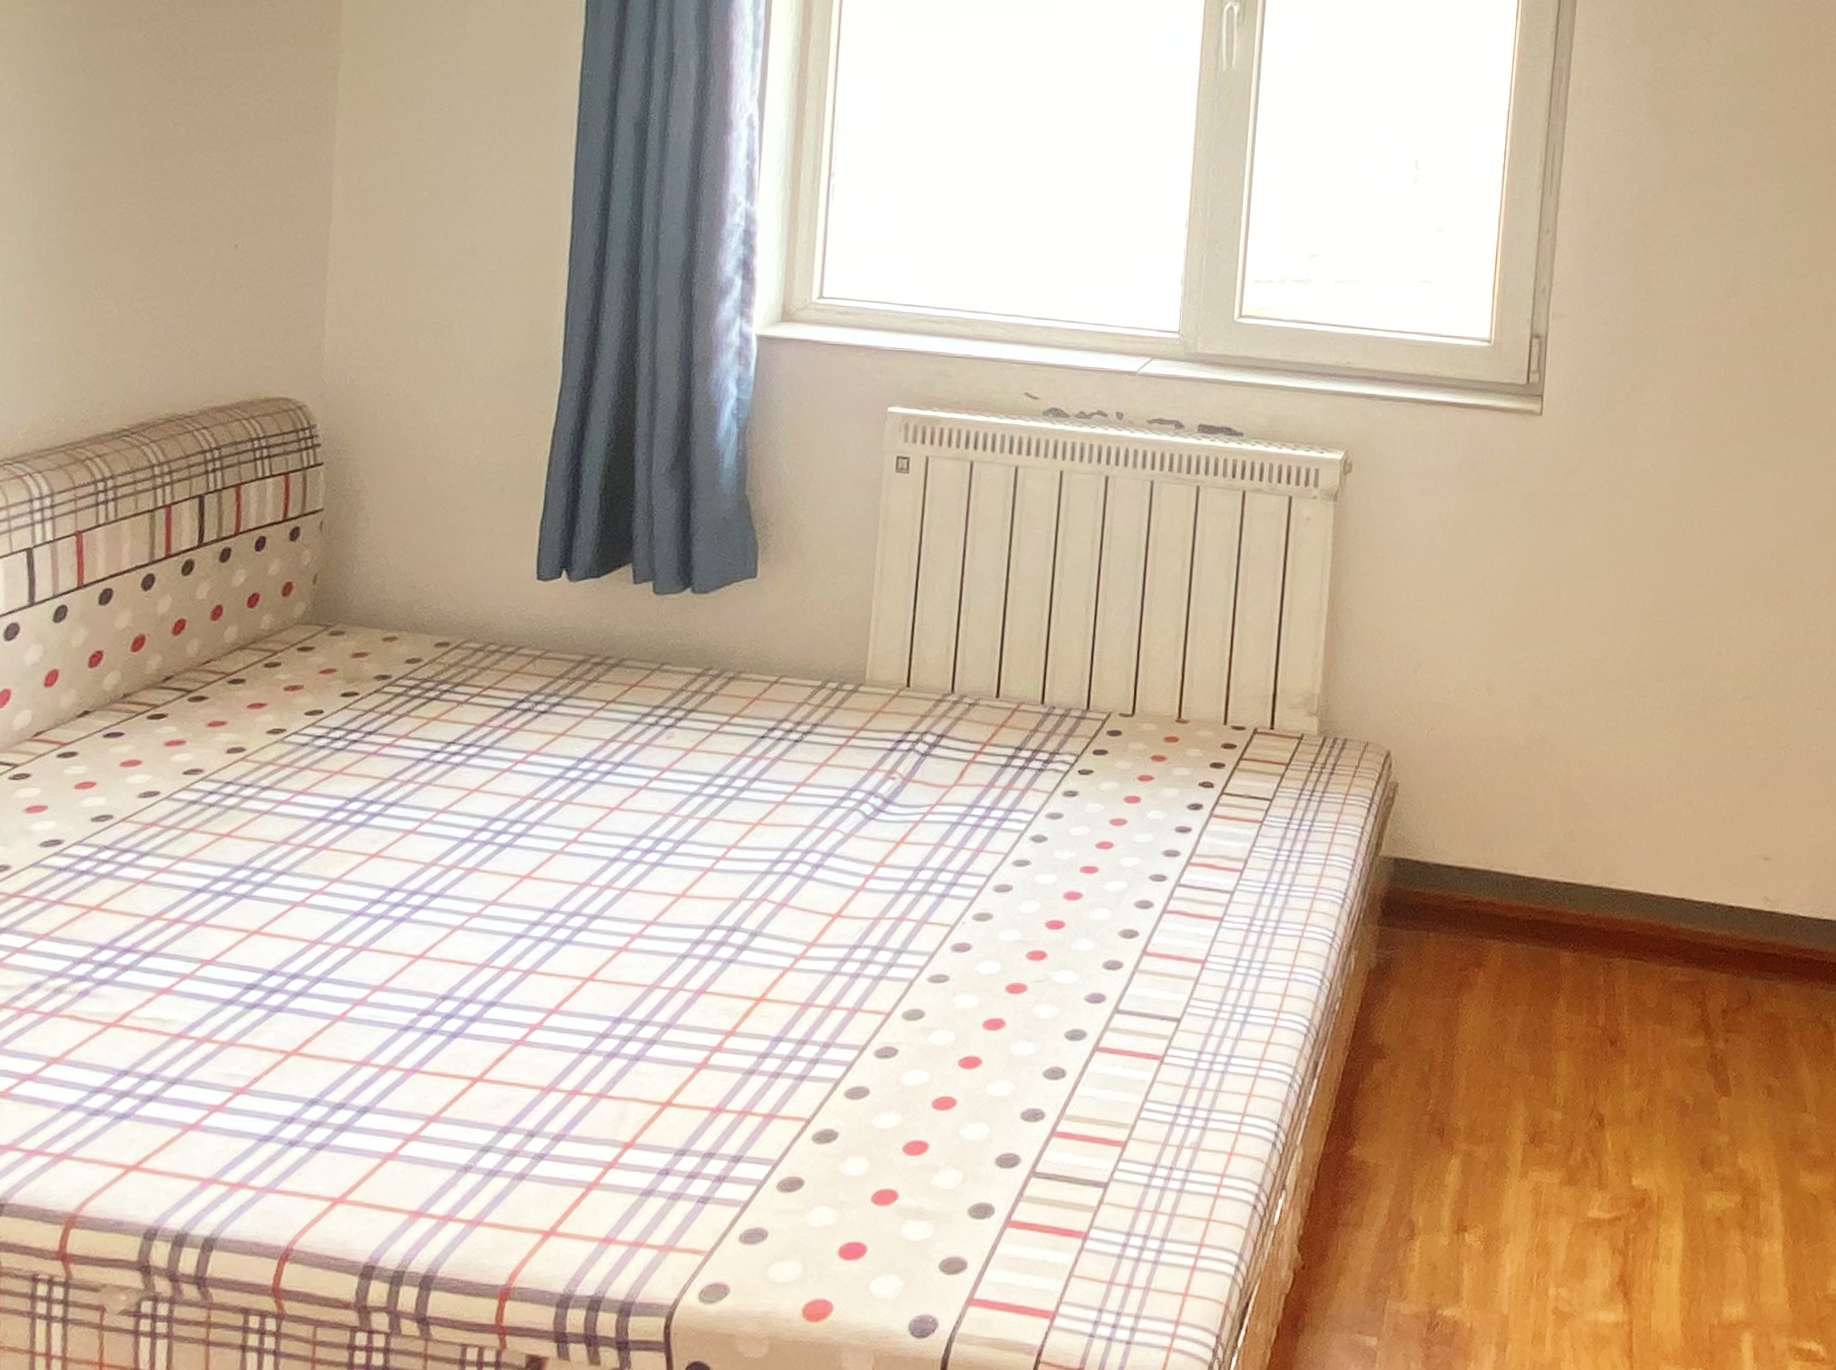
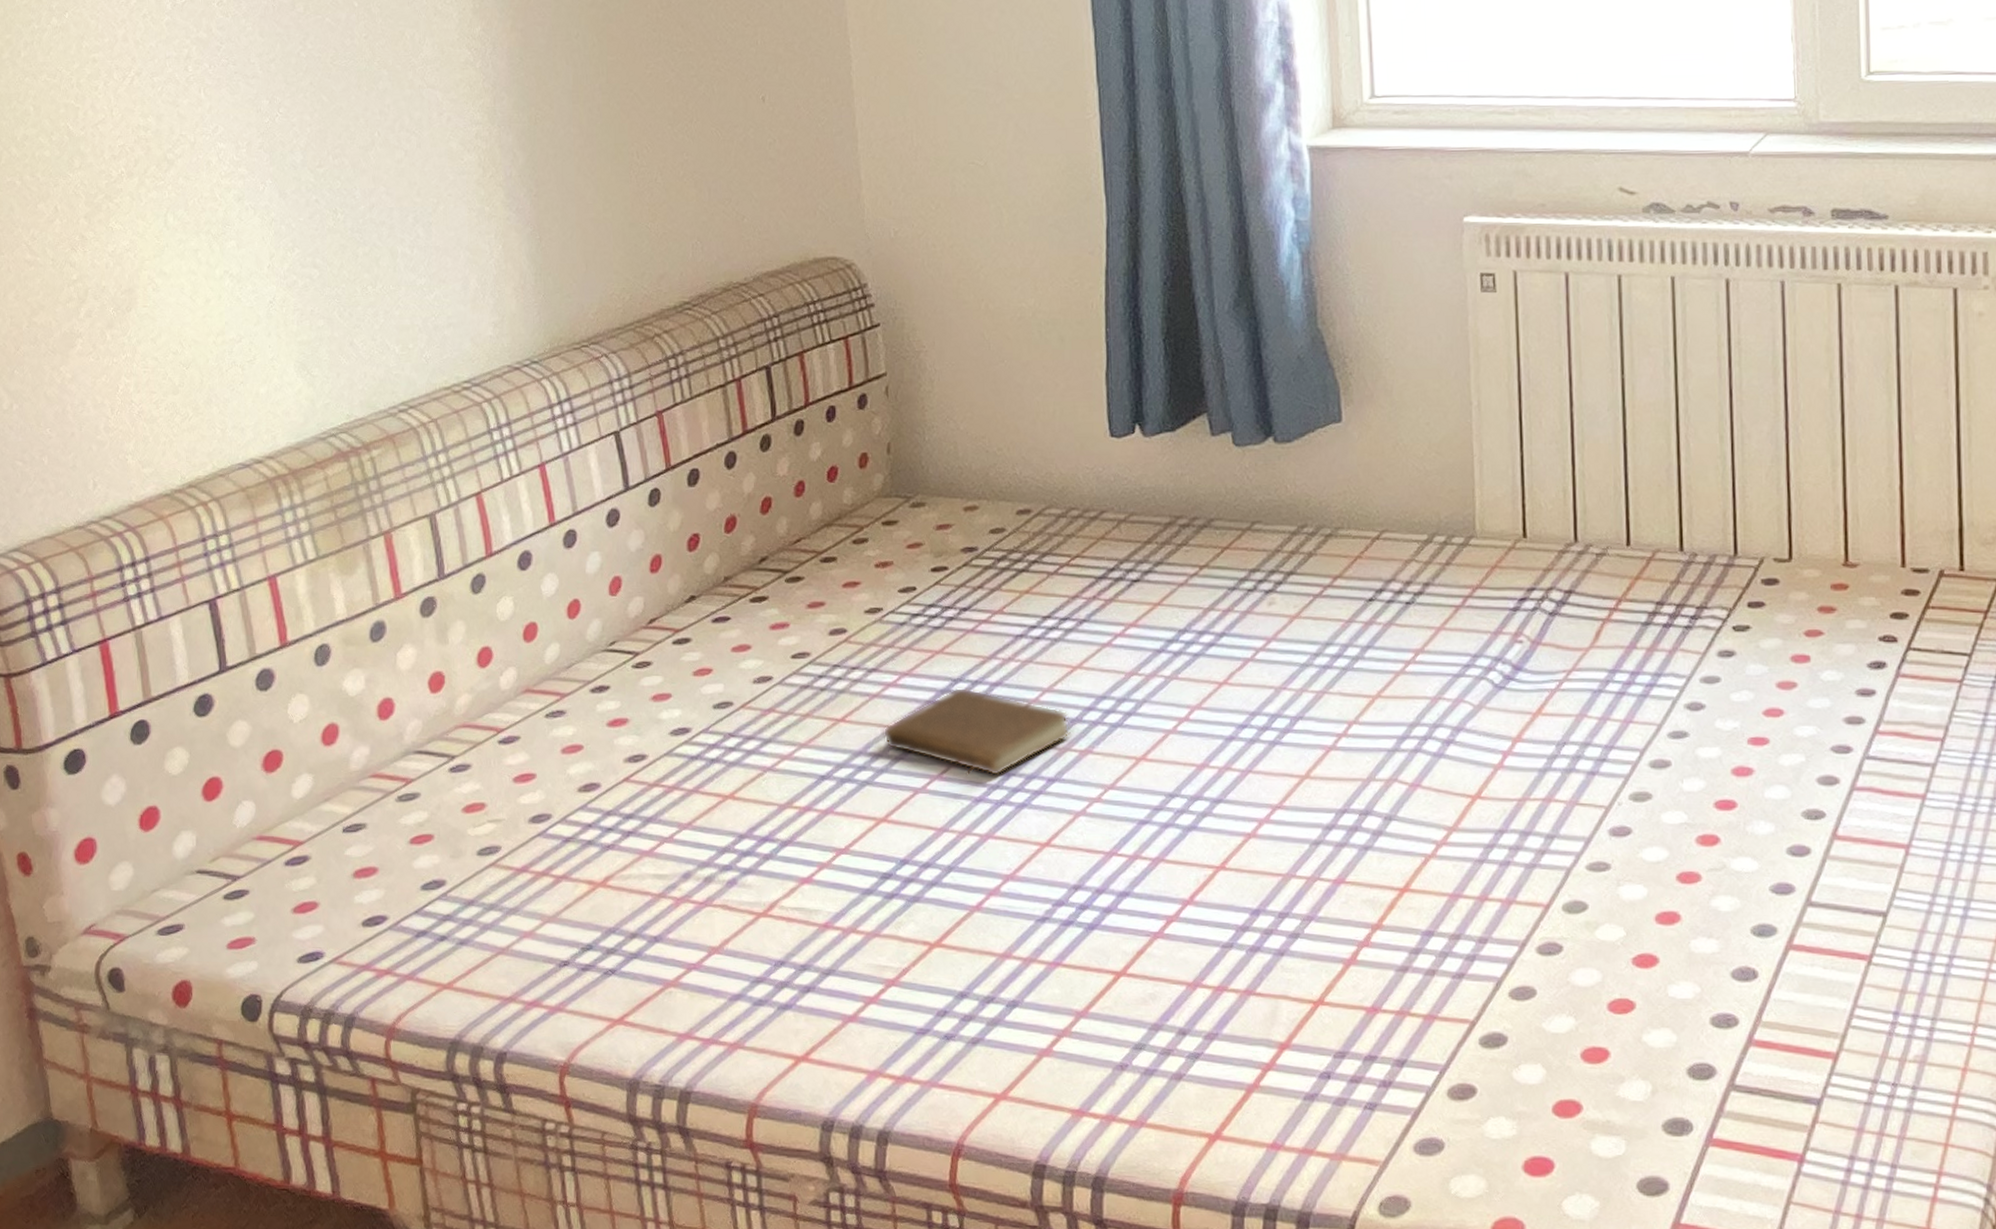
book: none [268,806,460,892] -> present [883,687,1071,777]

